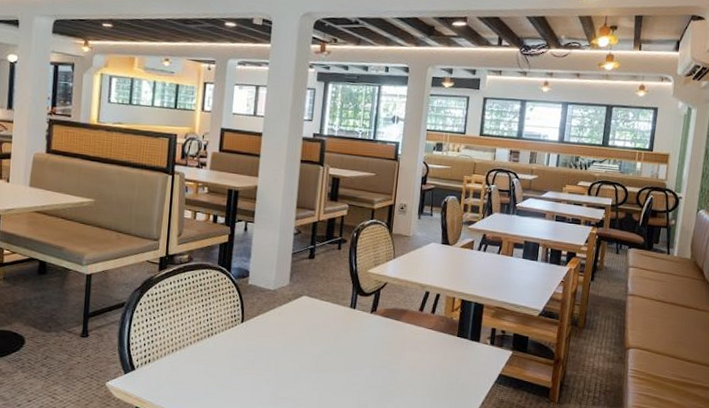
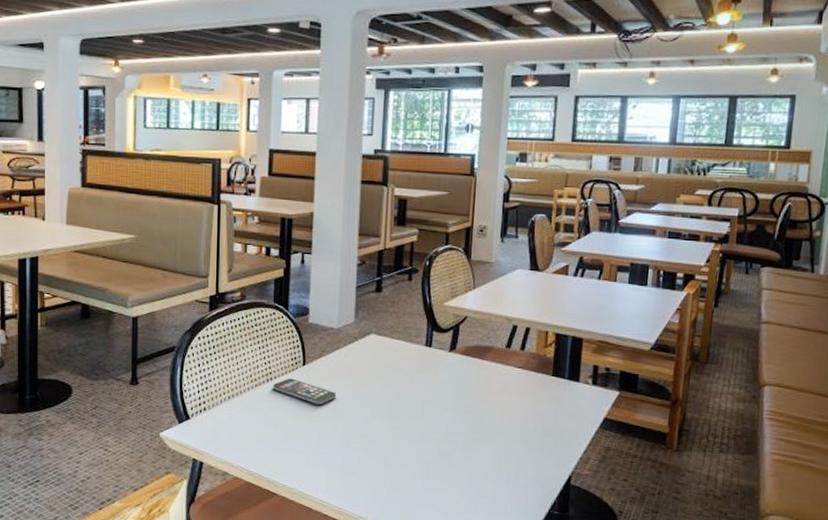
smartphone: none [213,334,270,358] -> present [273,378,337,405]

